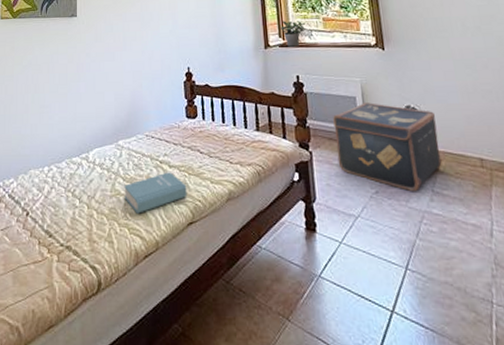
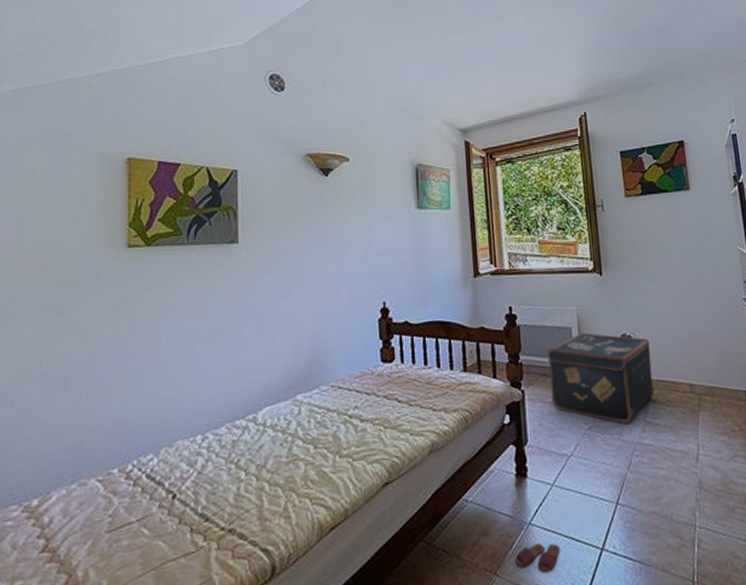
book: present [124,172,187,214] -> none [304,427,383,480]
potted plant: present [281,21,305,47] -> none [492,244,520,275]
slippers: none [306,296,350,325] -> present [515,542,560,572]

